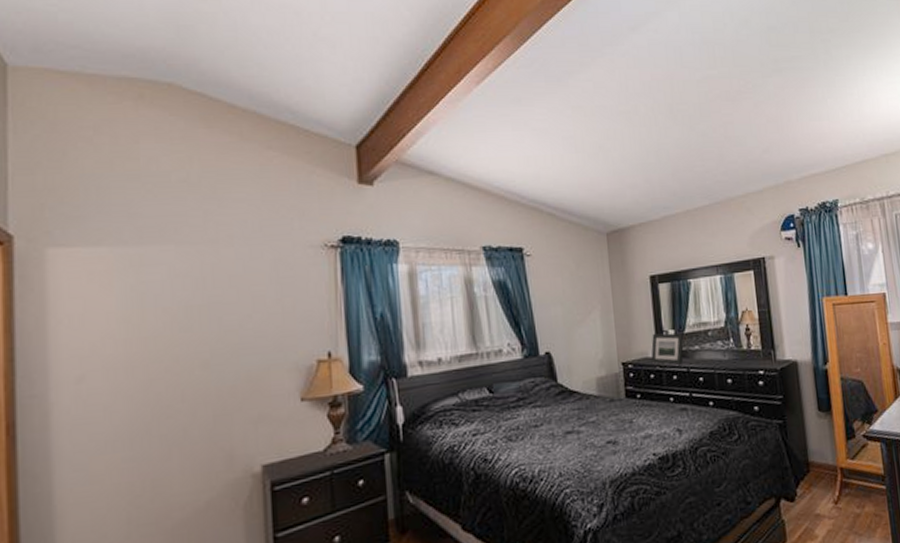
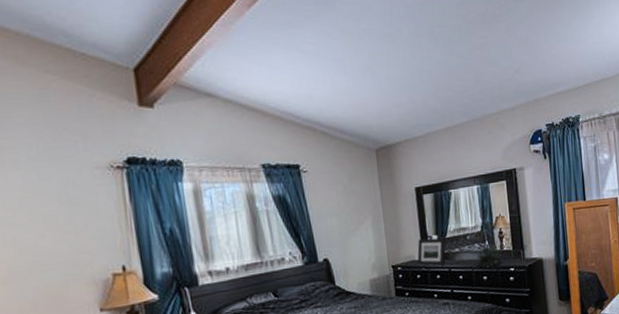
succulent plant: none [717,343,751,370] -> present [474,245,503,268]

